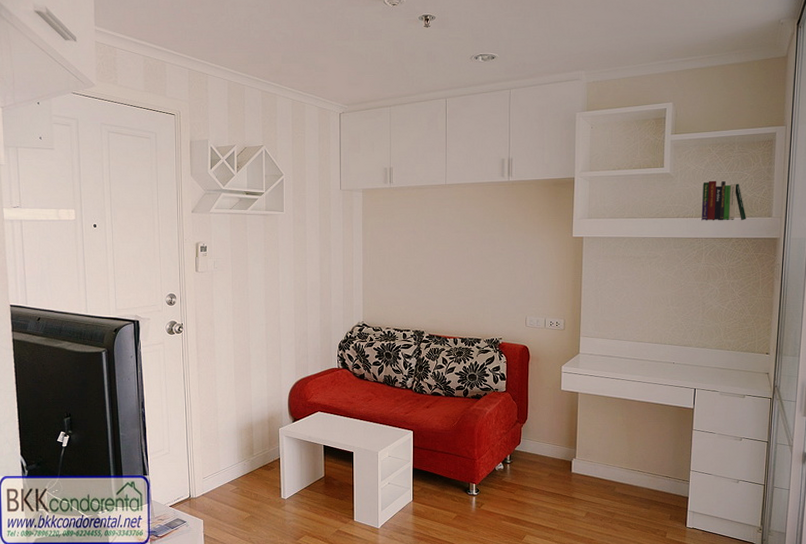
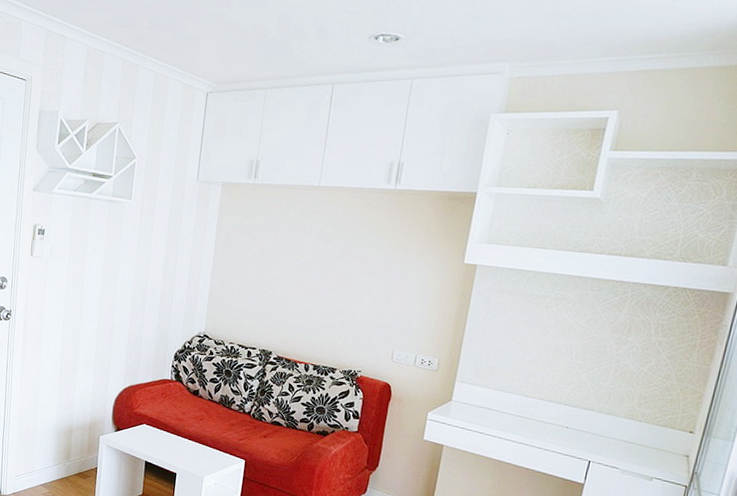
books: present [701,180,746,221] -> none [632,212,693,267]

